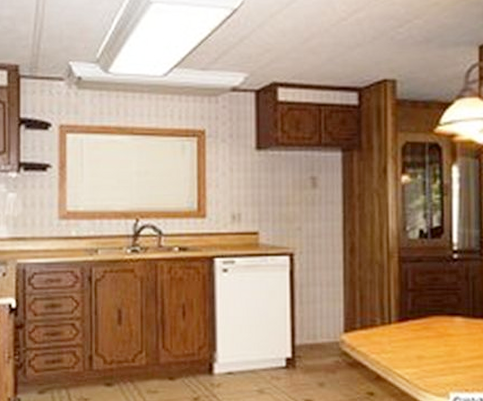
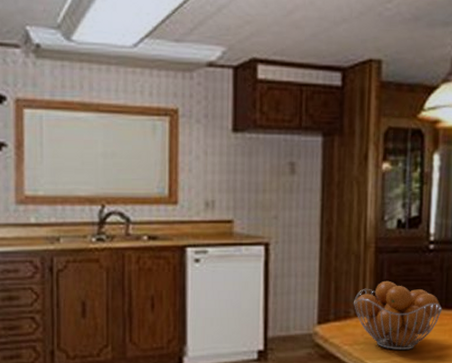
fruit basket: none [378,289,470,360] -> present [353,280,443,351]

